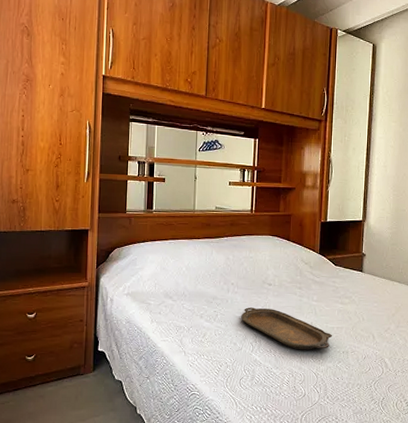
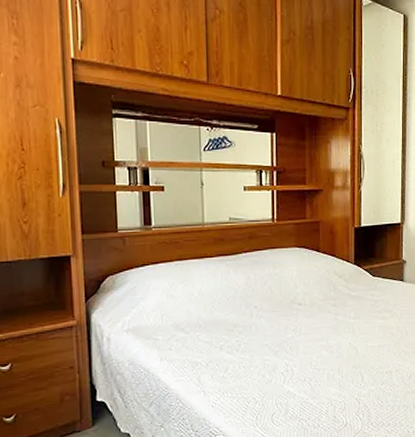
serving tray: present [241,307,333,350] -> none [268,332,374,375]

